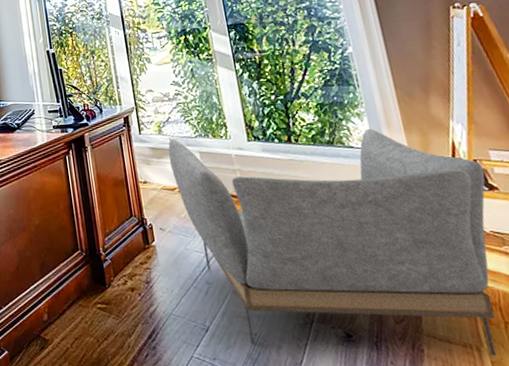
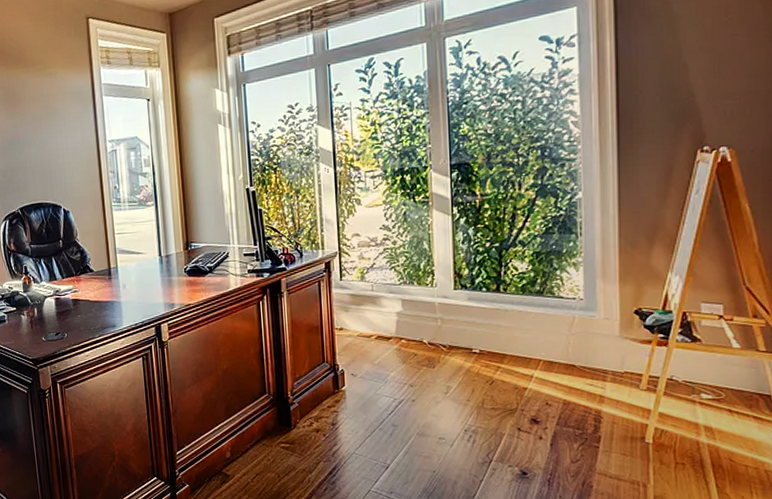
armchair: present [168,128,497,356] -> none [369,278,691,491]

